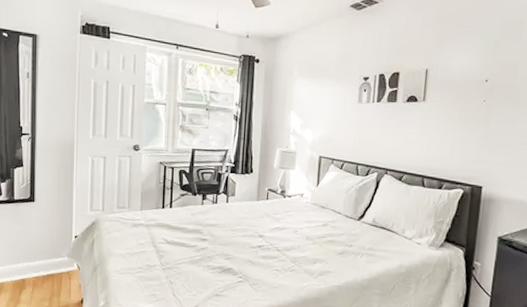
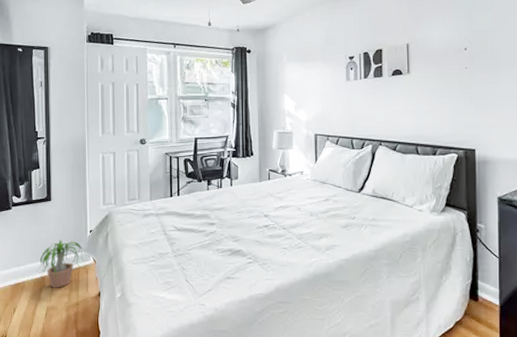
potted plant: none [15,243,70,292] -> present [35,240,86,288]

